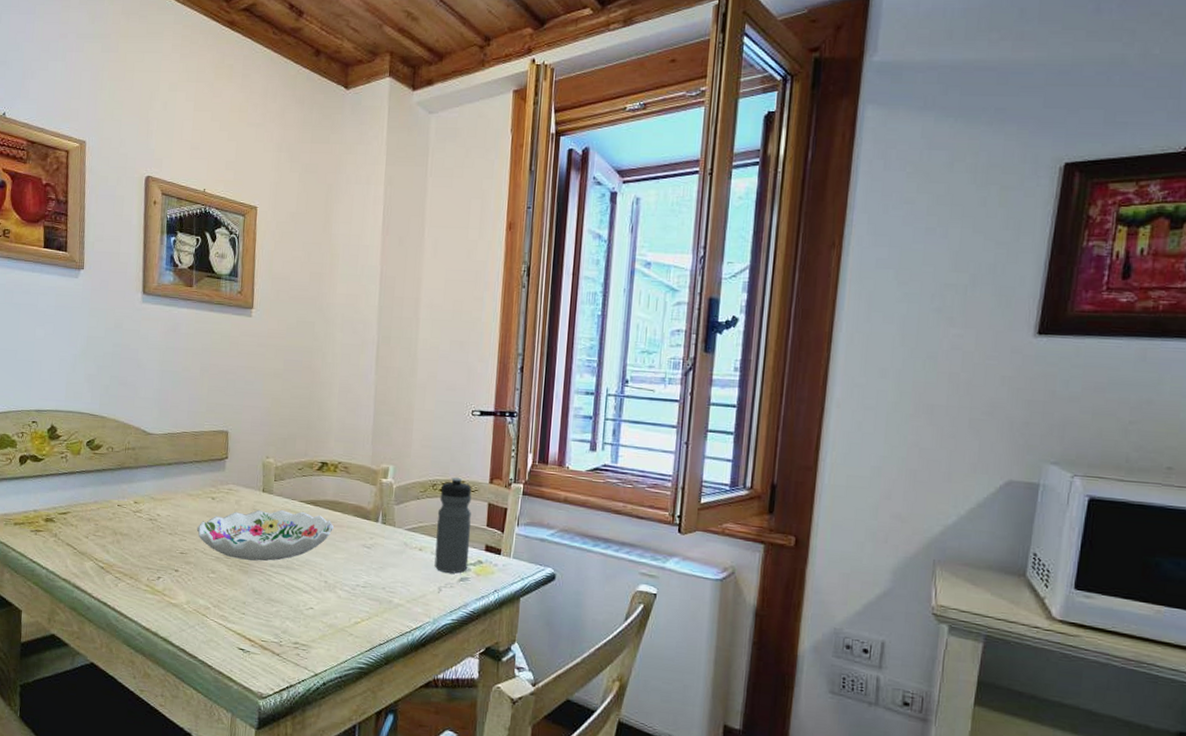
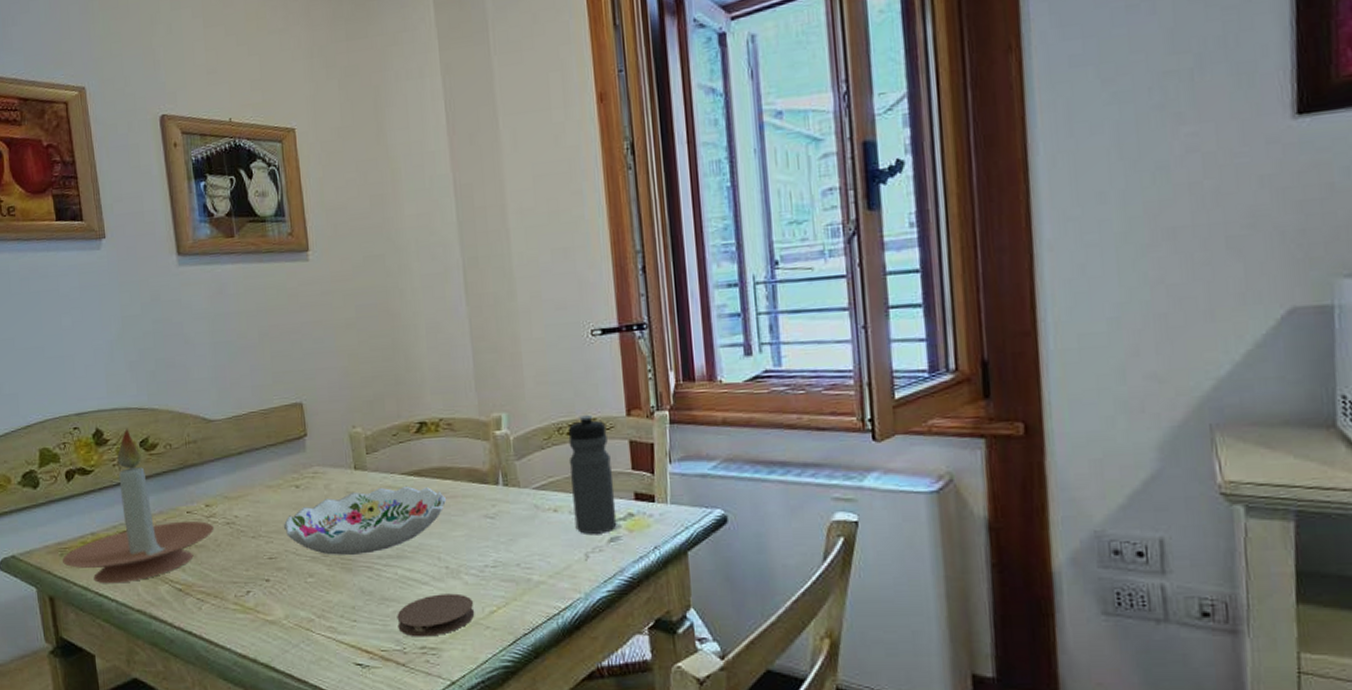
candle holder: none [6,428,139,555] -> present [63,428,214,584]
coaster: none [278,602,343,636] -> present [397,593,475,637]

